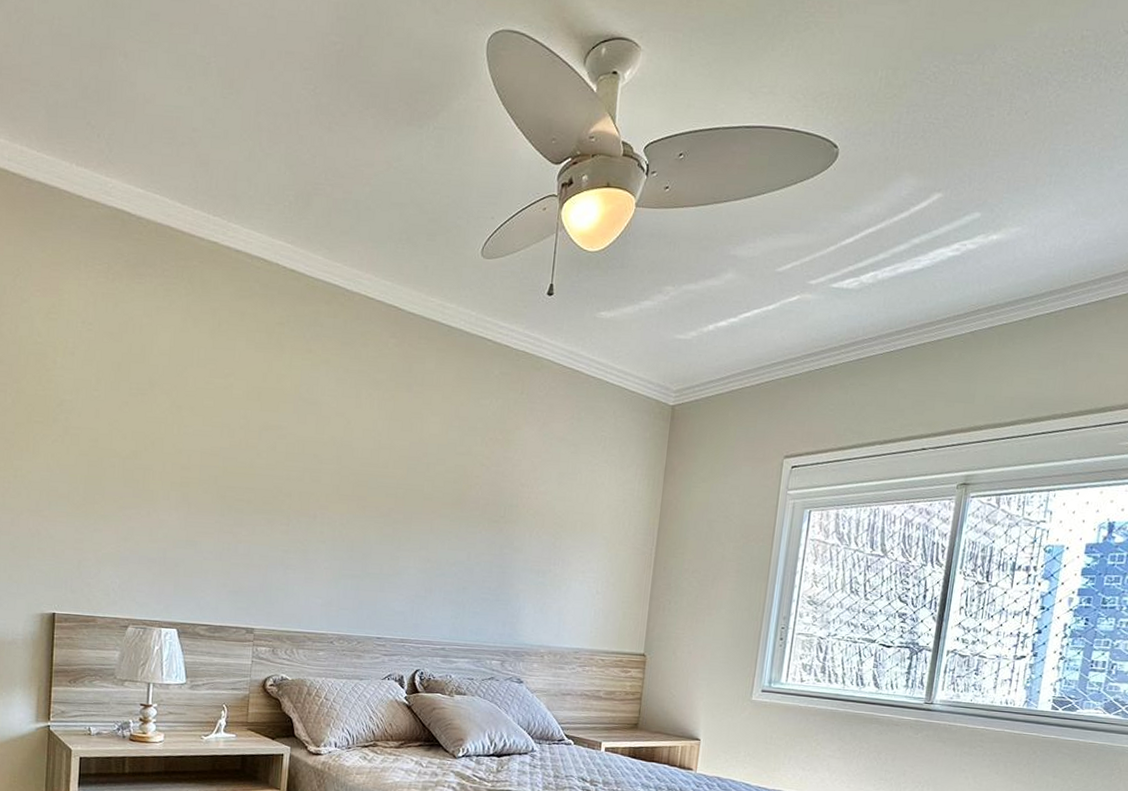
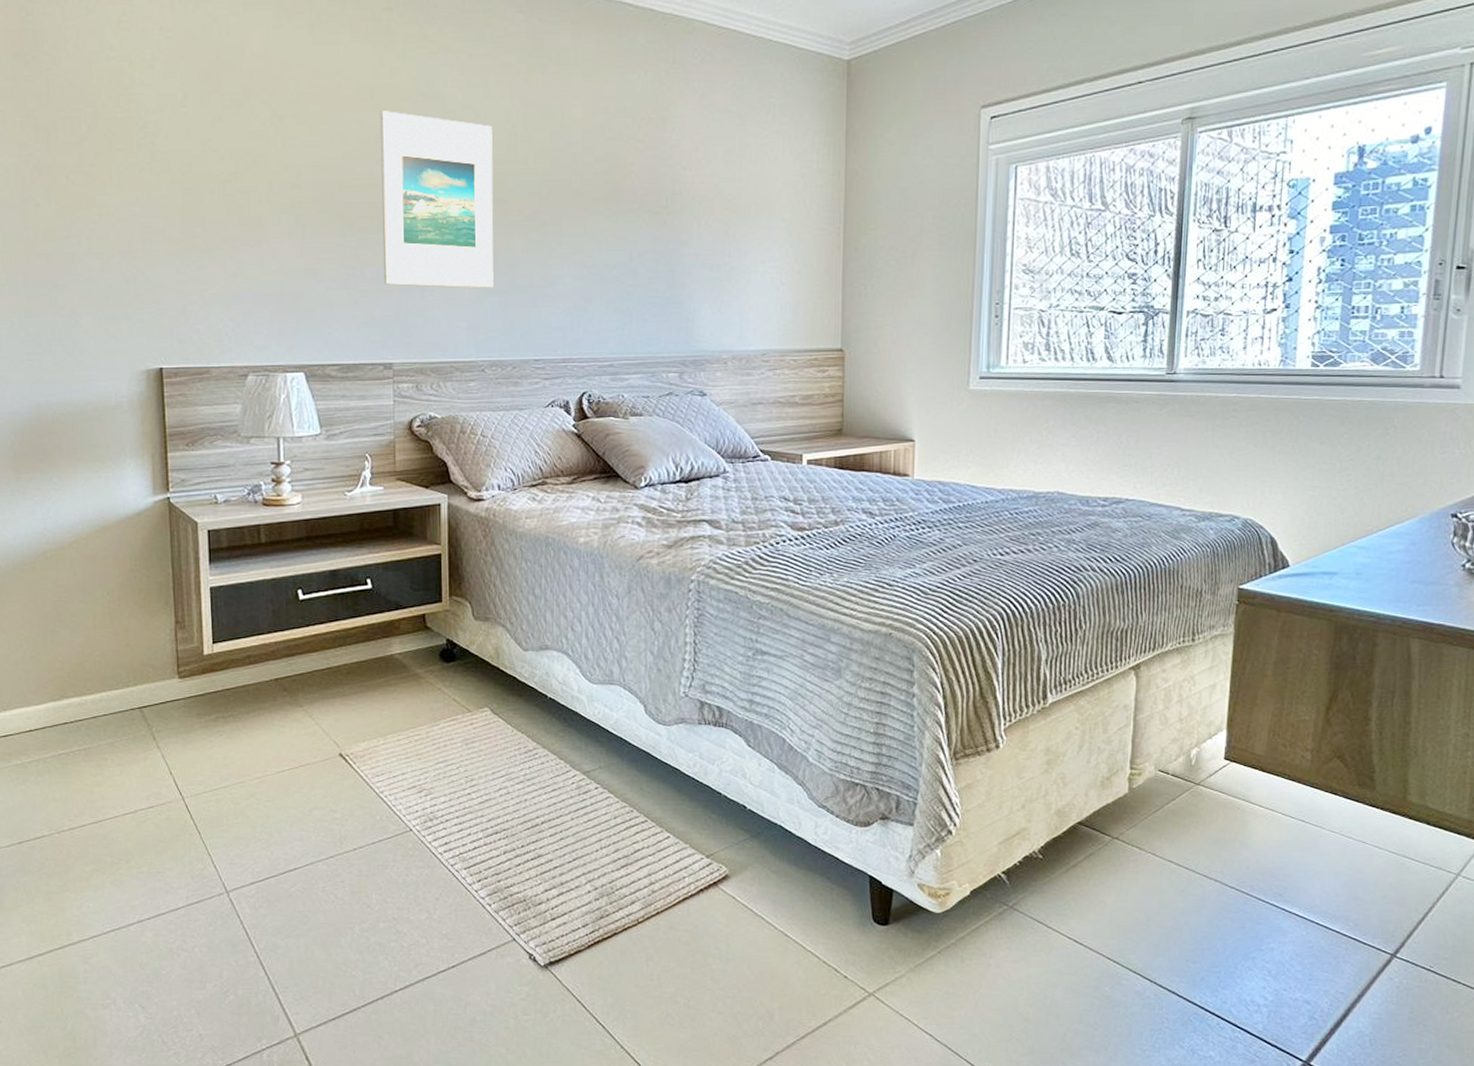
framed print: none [253,410,360,572] -> present [380,111,494,288]

